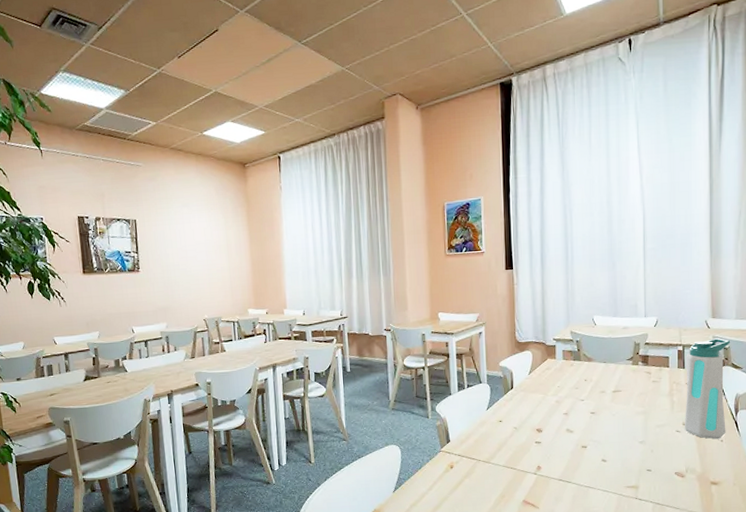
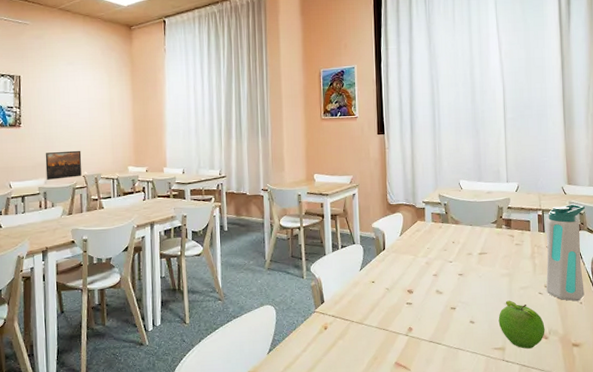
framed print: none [165,294,202,324] -> present [45,150,82,180]
fruit: none [632,438,682,487] -> present [498,300,545,349]

